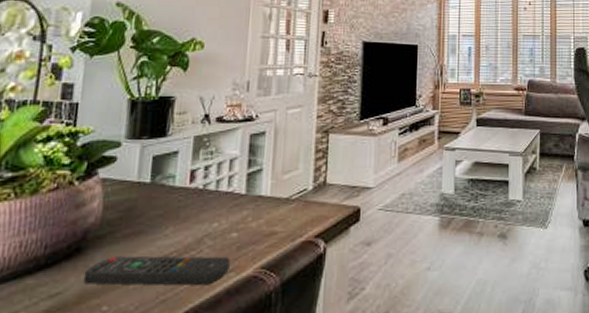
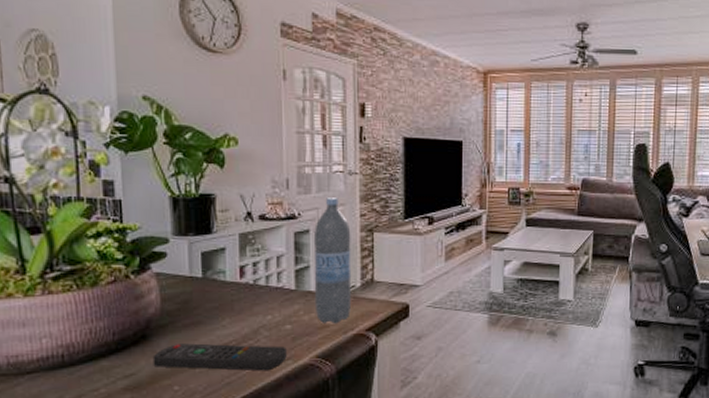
water bottle: none [264,99,307,231] -> present [313,198,352,324]

